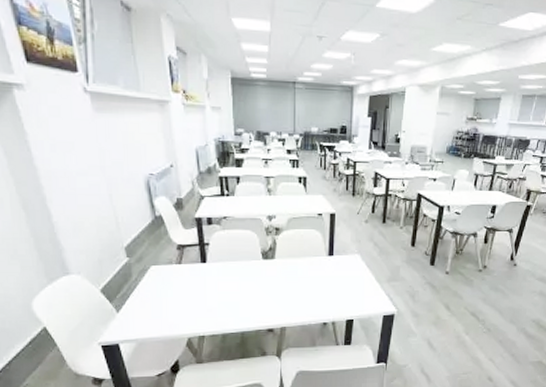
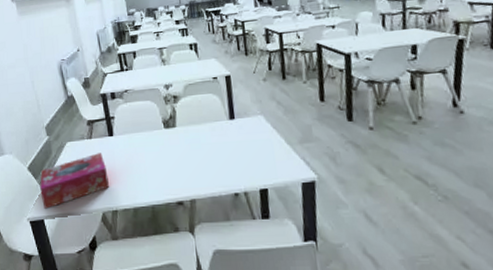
tissue box: none [115,279,197,333] -> present [40,153,109,209]

